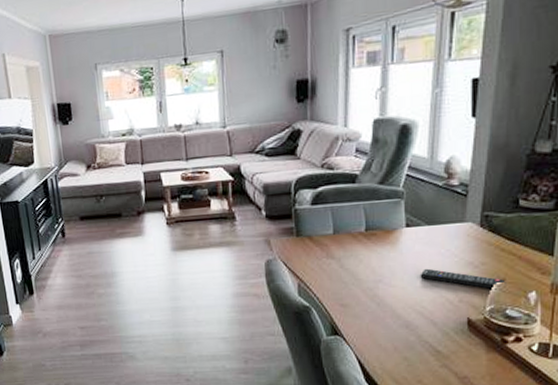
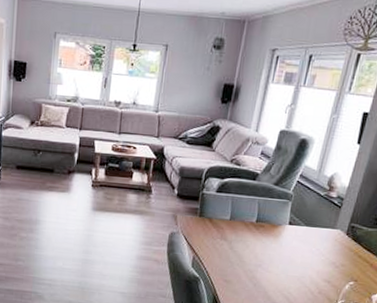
remote control: present [420,268,506,290] -> none [292,261,358,288]

